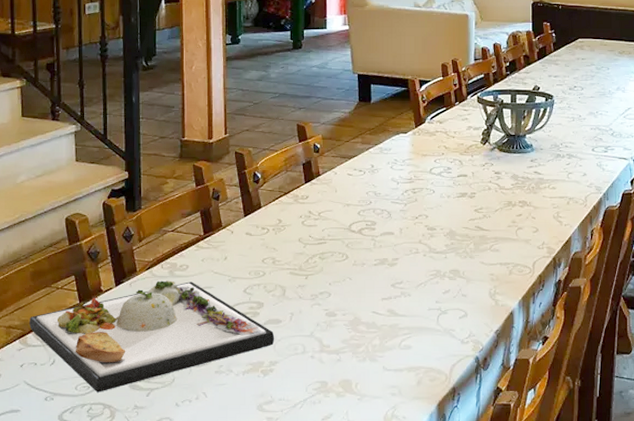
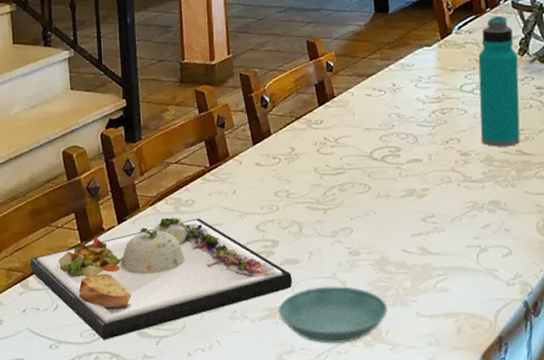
saucer: none [259,344,359,395] -> present [277,286,388,344]
water bottle: none [445,110,480,223] -> present [478,16,520,147]

